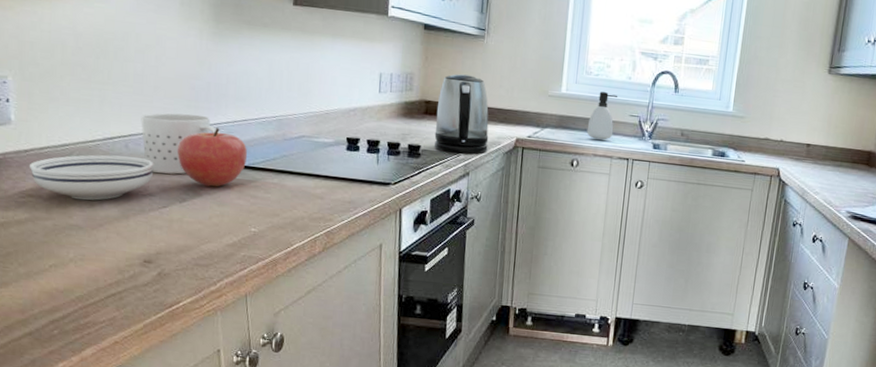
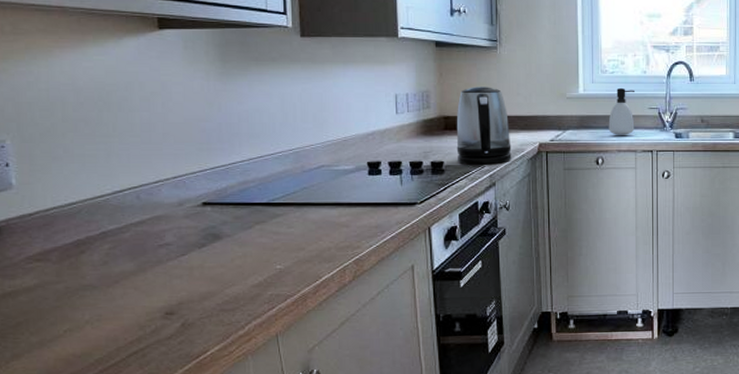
bowl: present [29,155,154,201] -> none [34,207,169,259]
mug: present [141,113,221,175] -> none [151,157,237,222]
fruit: present [177,127,248,187] -> none [191,167,267,228]

